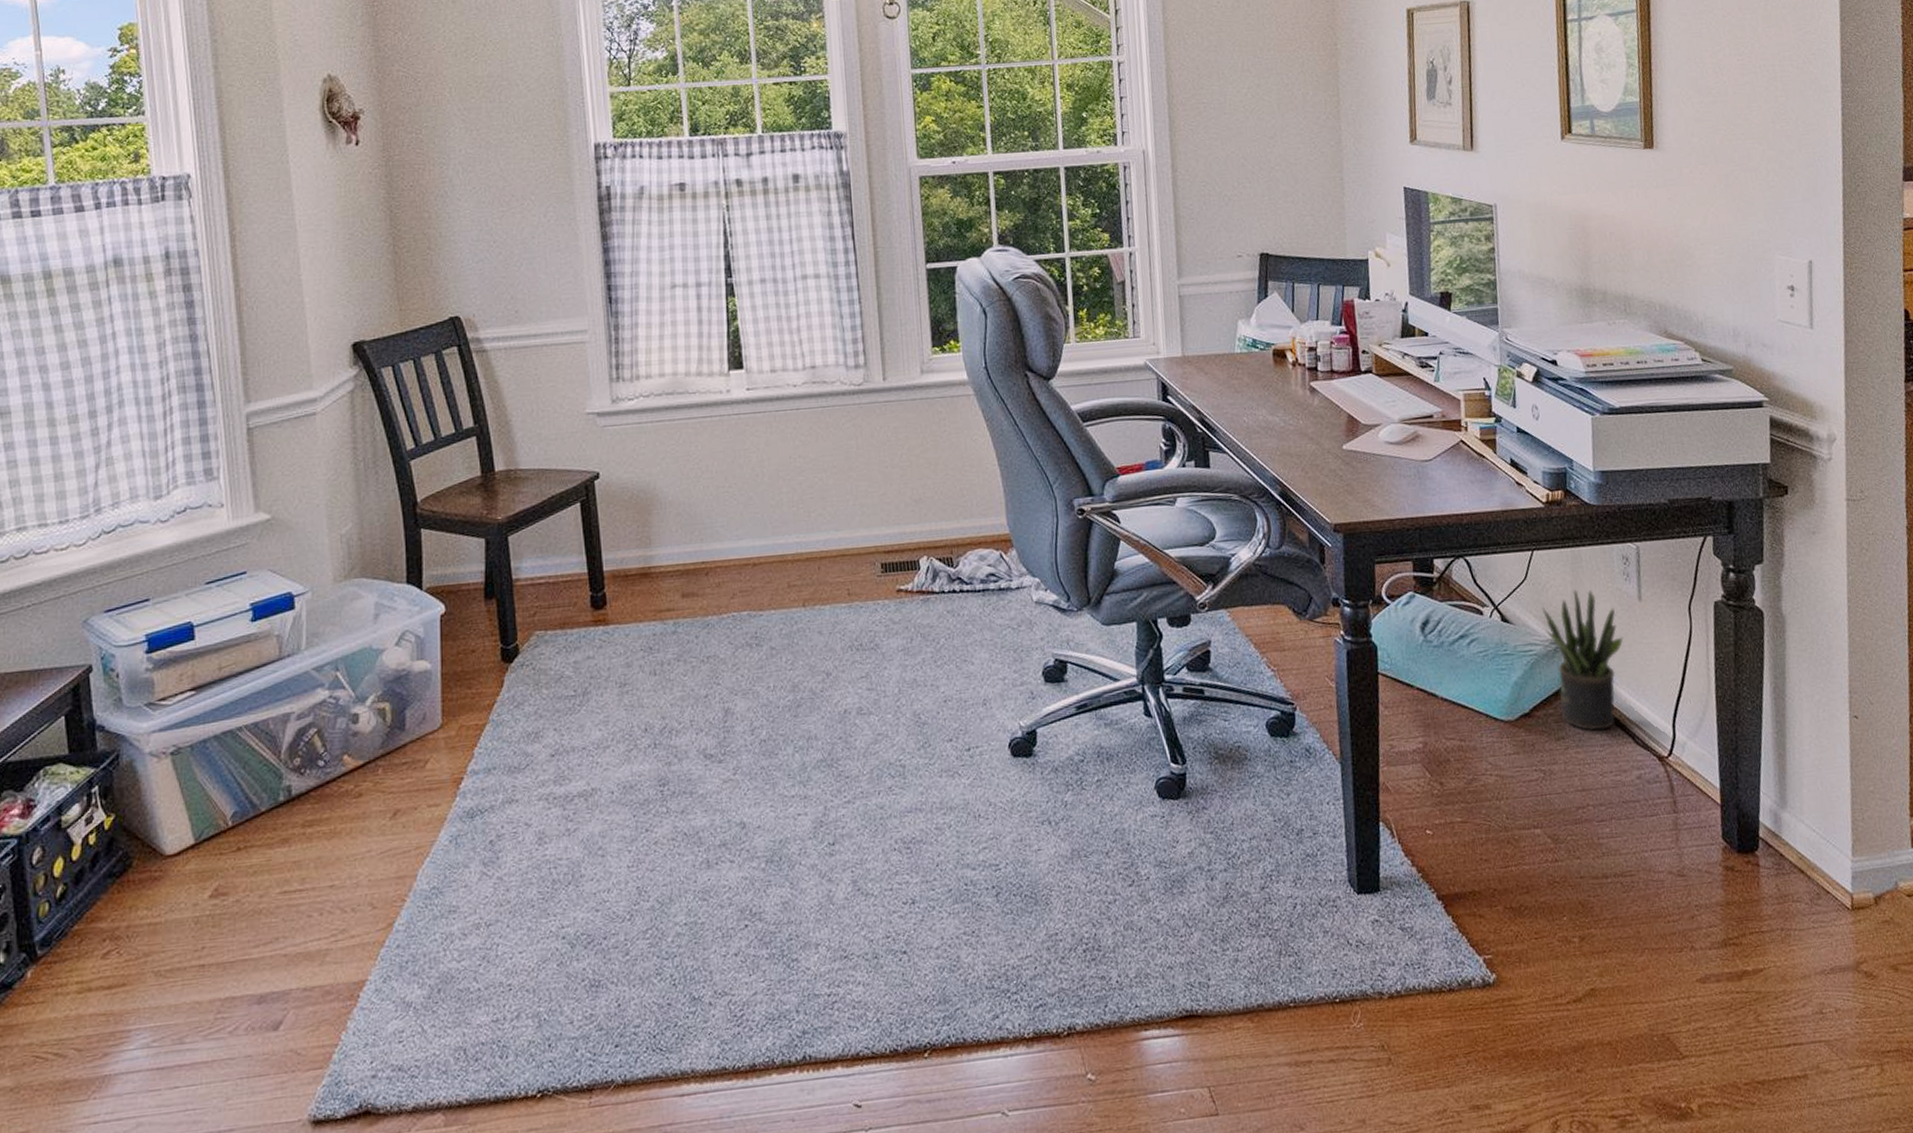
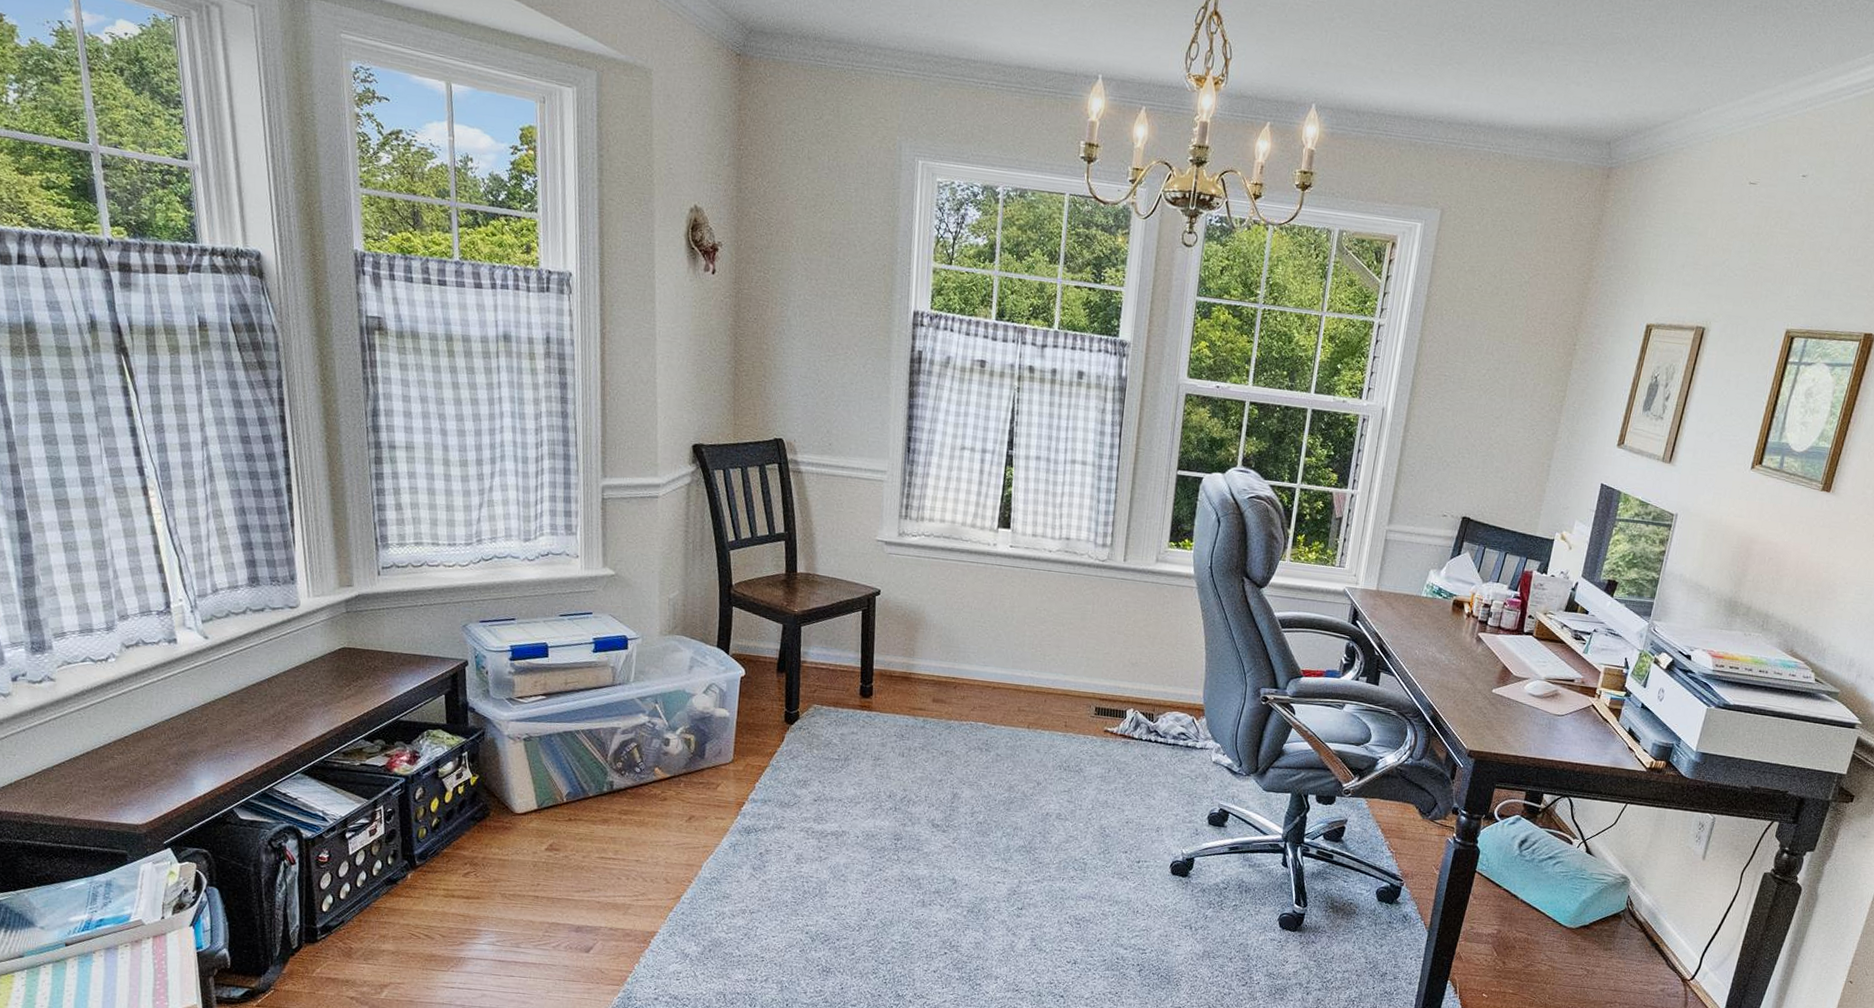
potted plant: present [1542,589,1623,731] -> none [1614,840,1681,950]

